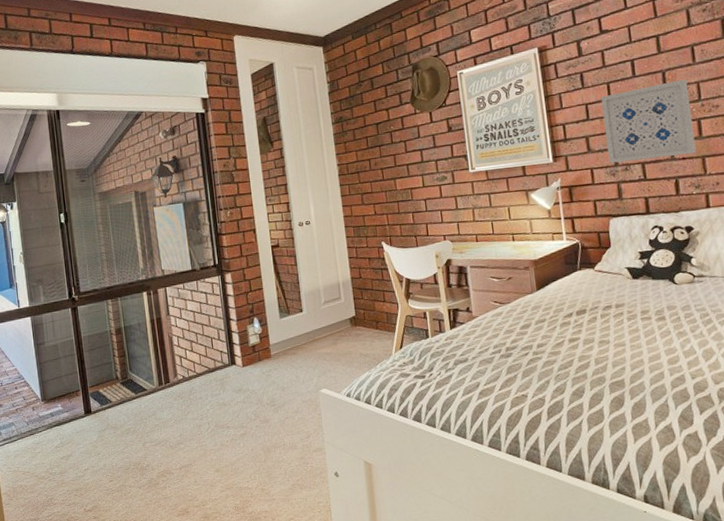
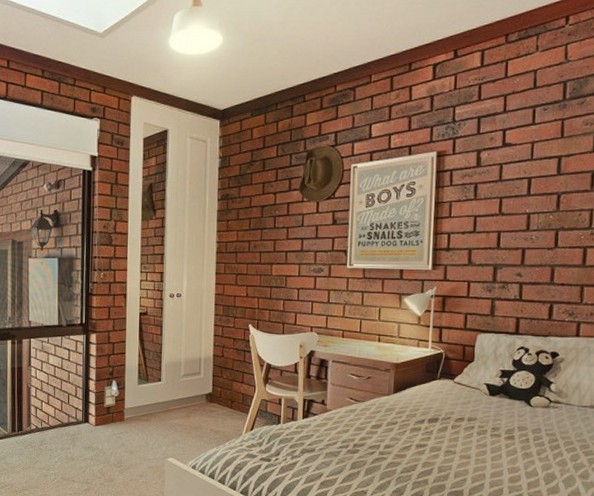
wall art: present [600,79,696,164] -> none [487,204,582,281]

